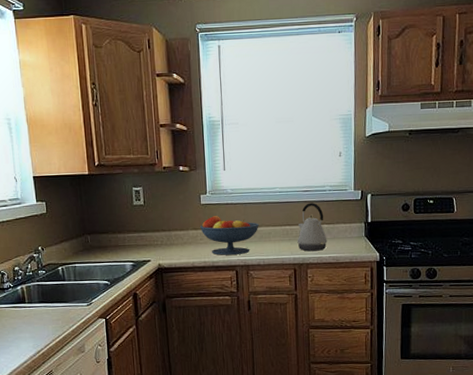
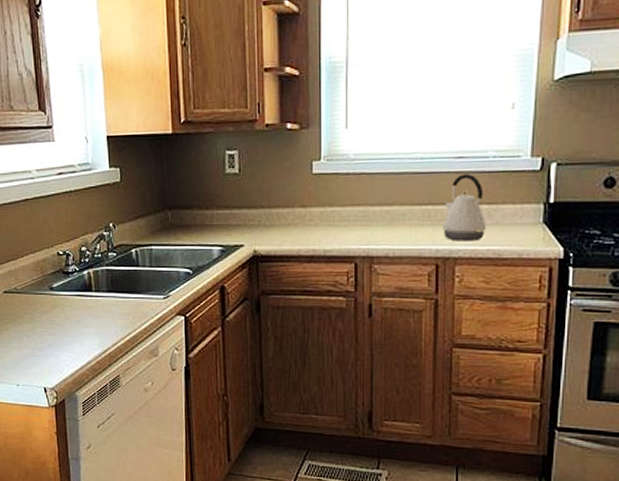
fruit bowl: present [200,216,259,255] -> none [310,189,390,242]

